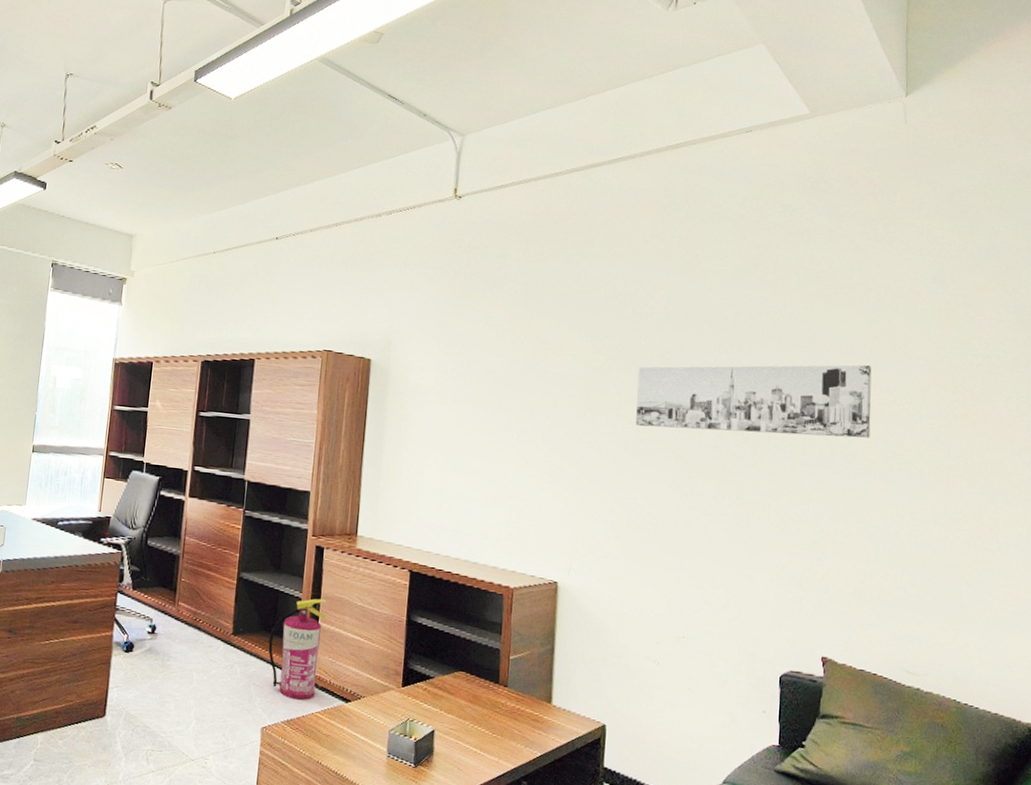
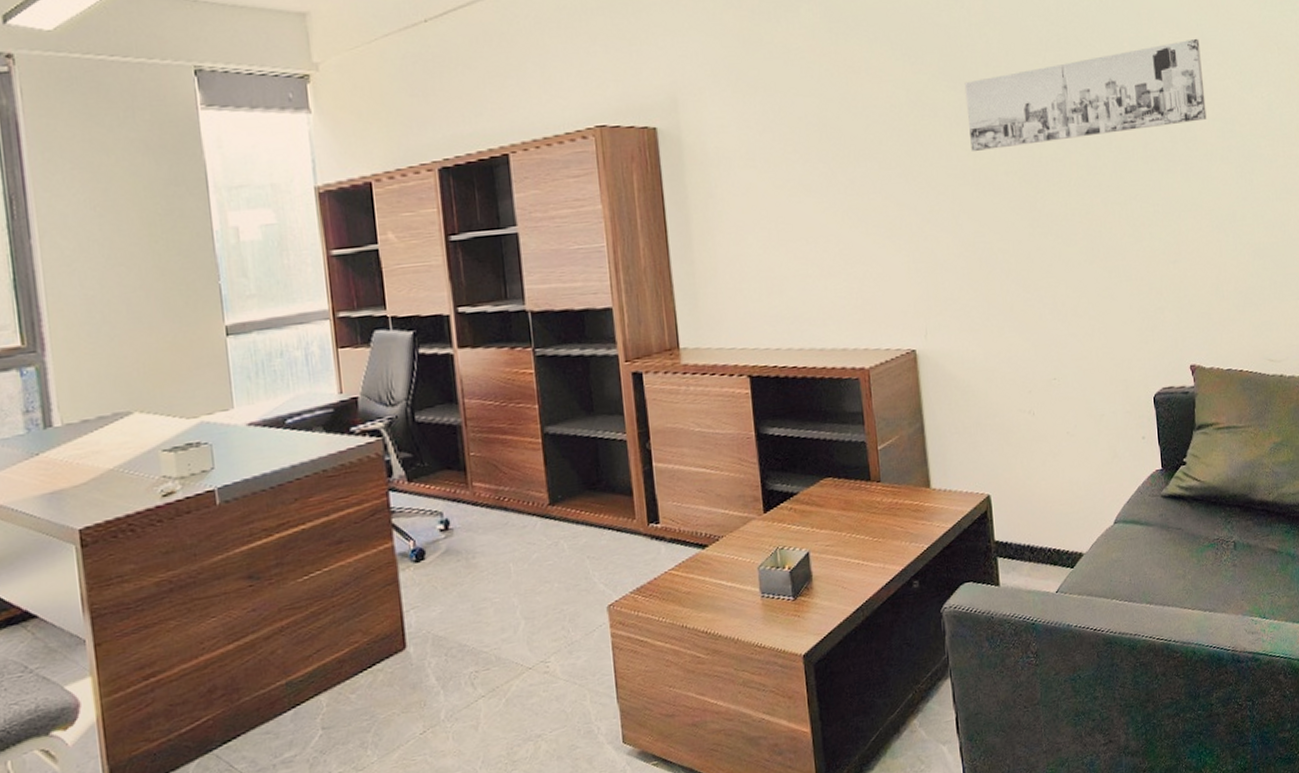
fire extinguisher: present [268,598,327,700] -> none [595,435,664,562]

